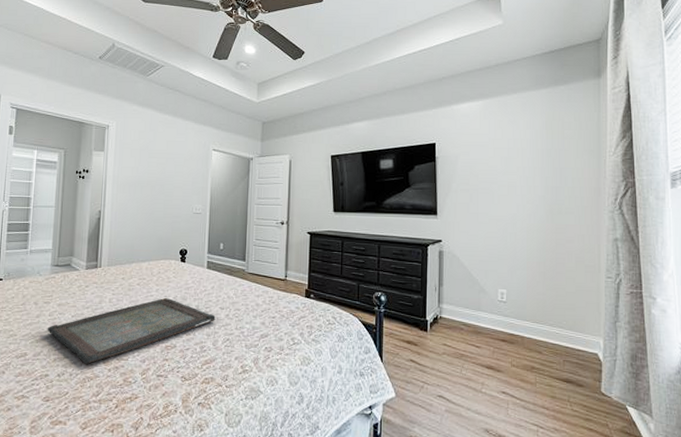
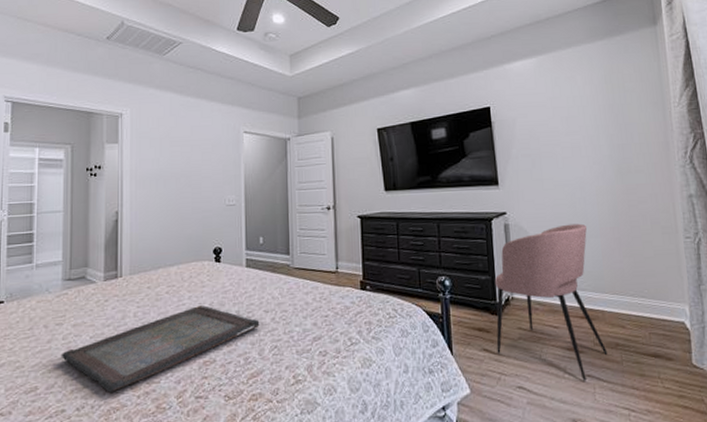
armchair: none [422,255,523,397] -> present [494,223,608,381]

